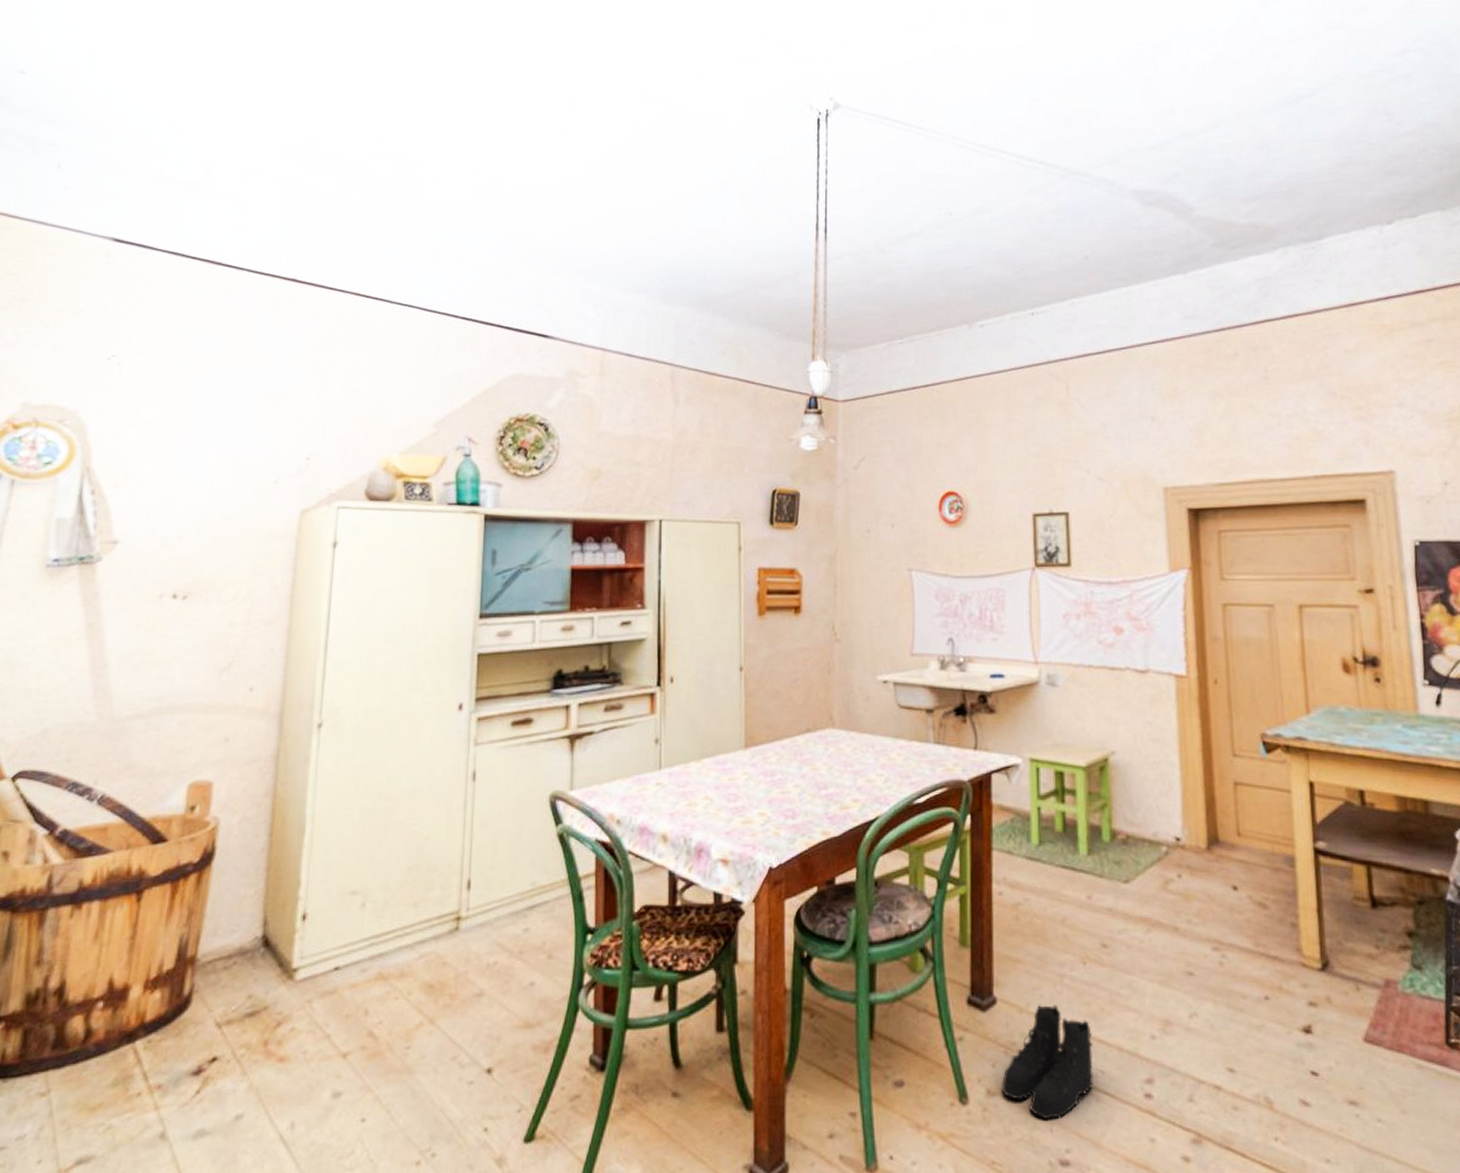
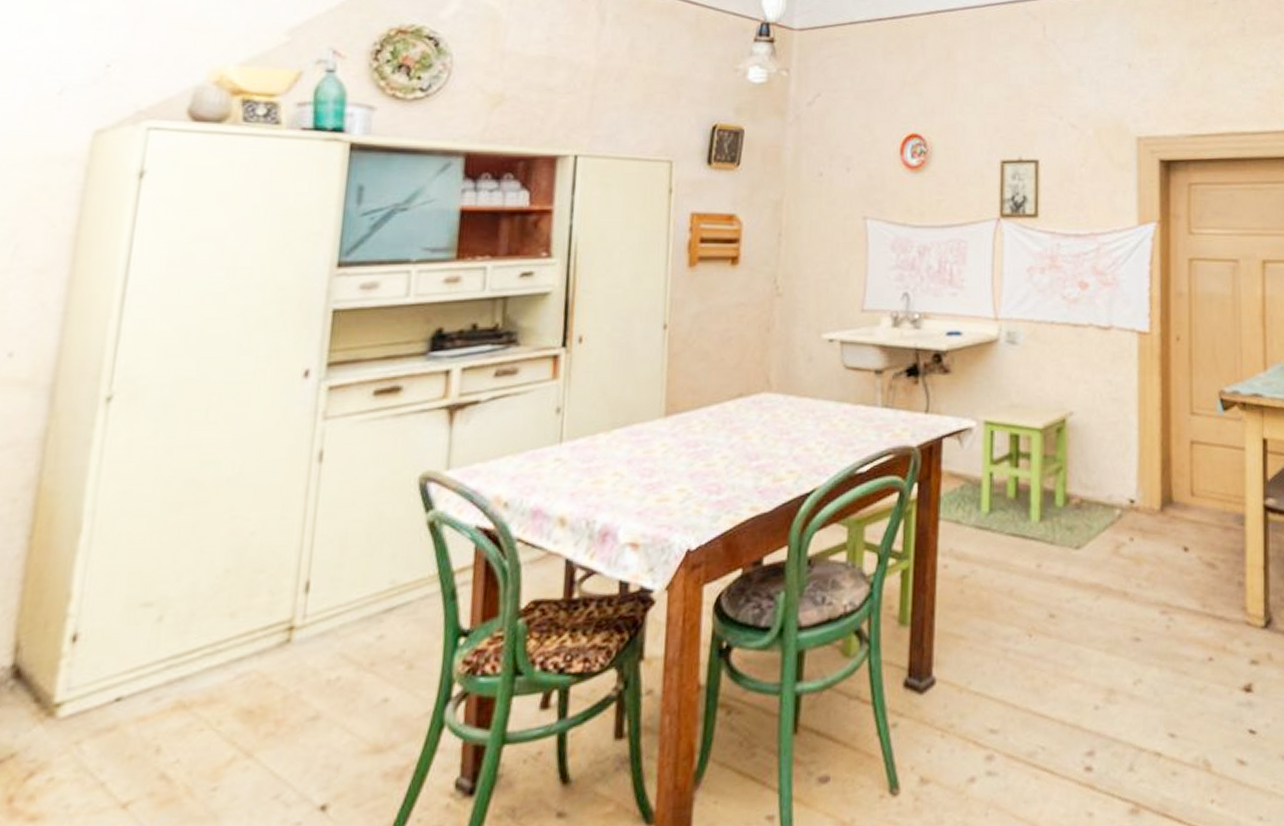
boots: present [1002,1004,1093,1120] -> none [936,681,1035,804]

